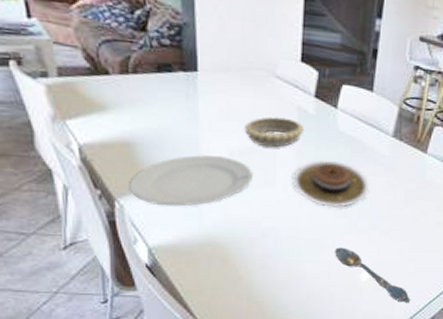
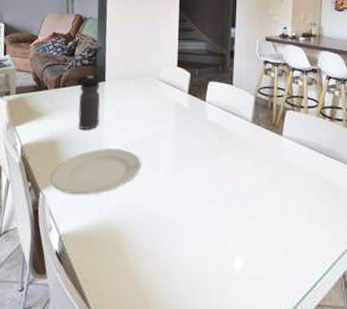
water bottle: none [159,61,194,131] -> present [78,76,101,129]
decorative bowl: present [244,116,305,148] -> none [136,112,181,139]
plate: present [294,160,369,207] -> none [174,147,235,192]
spoon: present [335,247,411,302] -> none [210,233,285,296]

